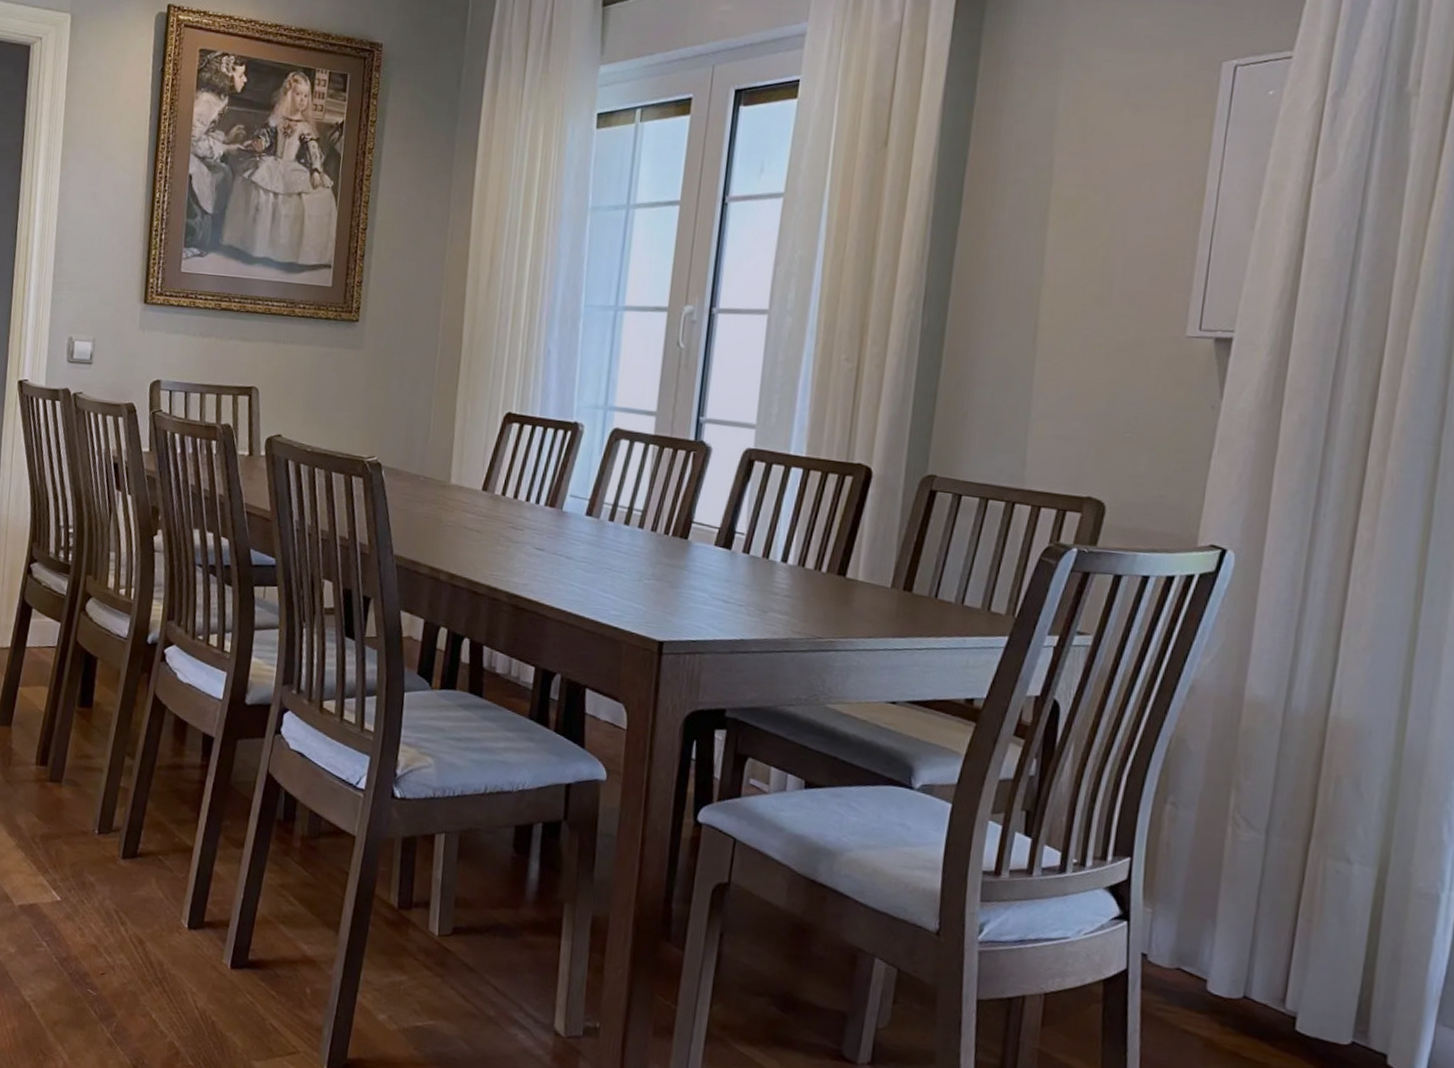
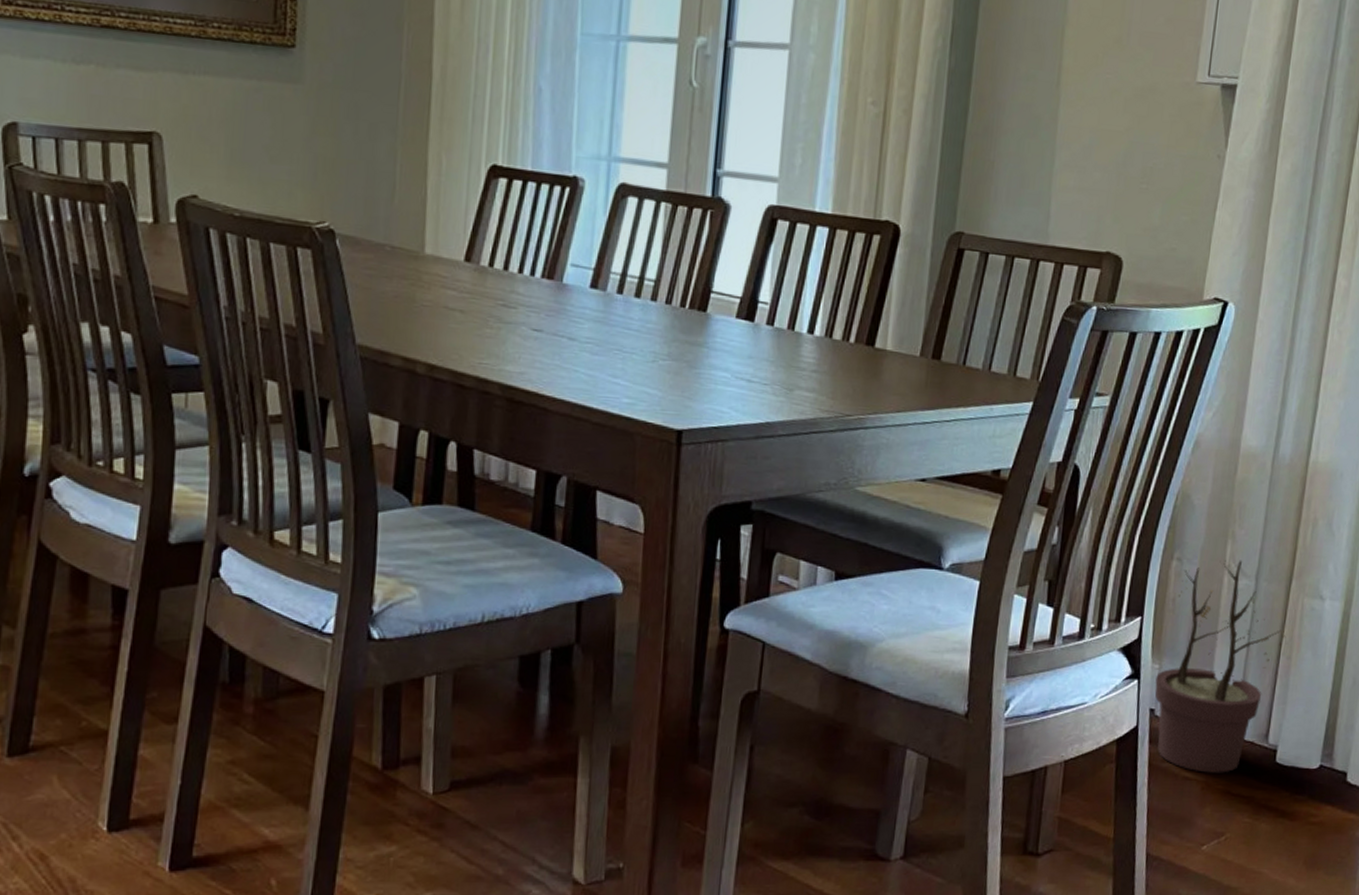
potted plant: none [1146,810,1305,1033] -> present [1154,560,1286,773]

